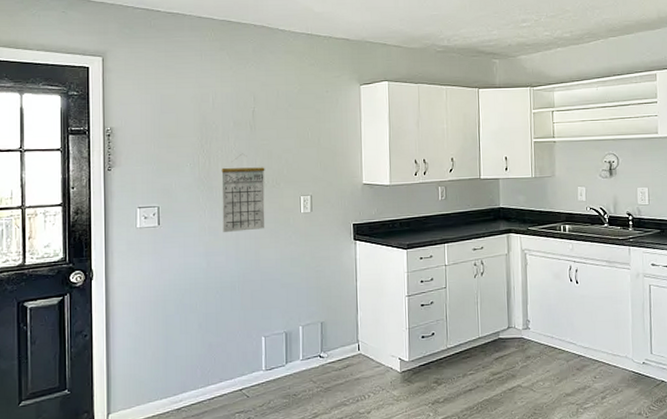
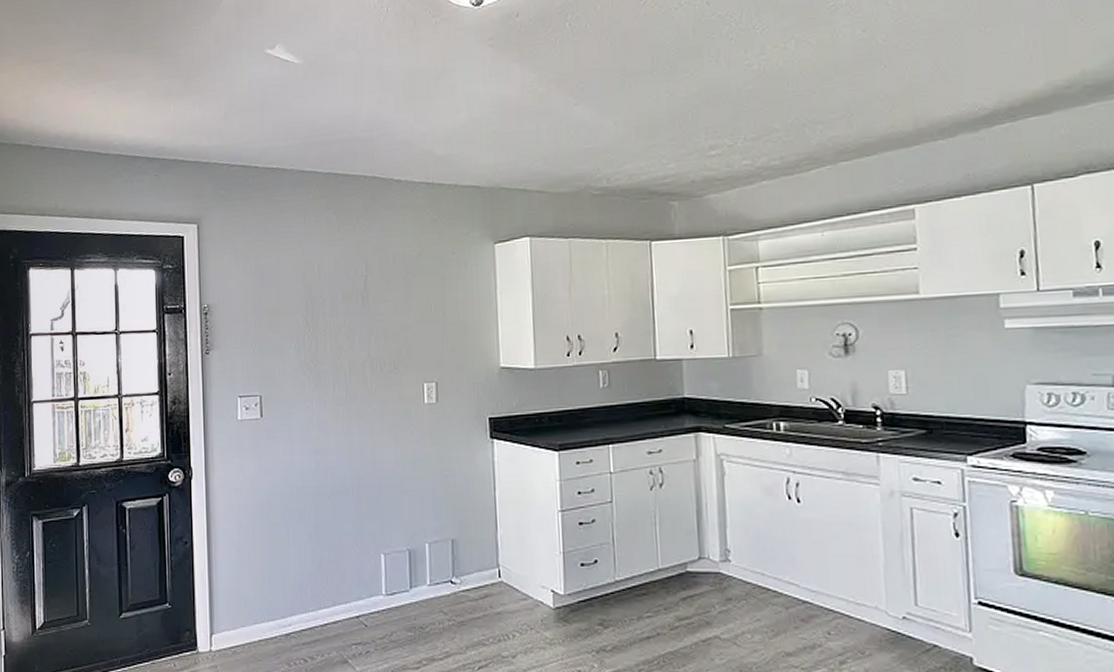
calendar: present [221,153,265,233] -> none [330,331,382,428]

